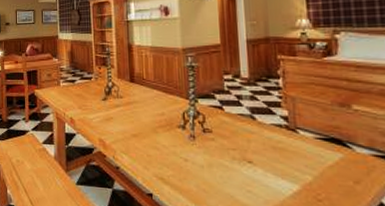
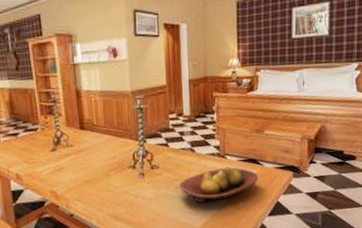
fruit bowl: none [237,143,348,186] -> present [179,166,259,204]

